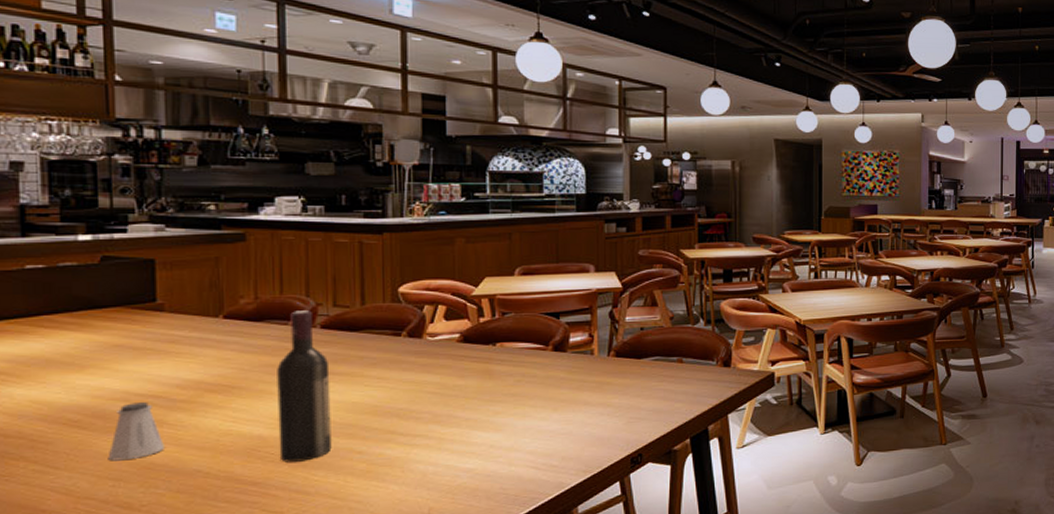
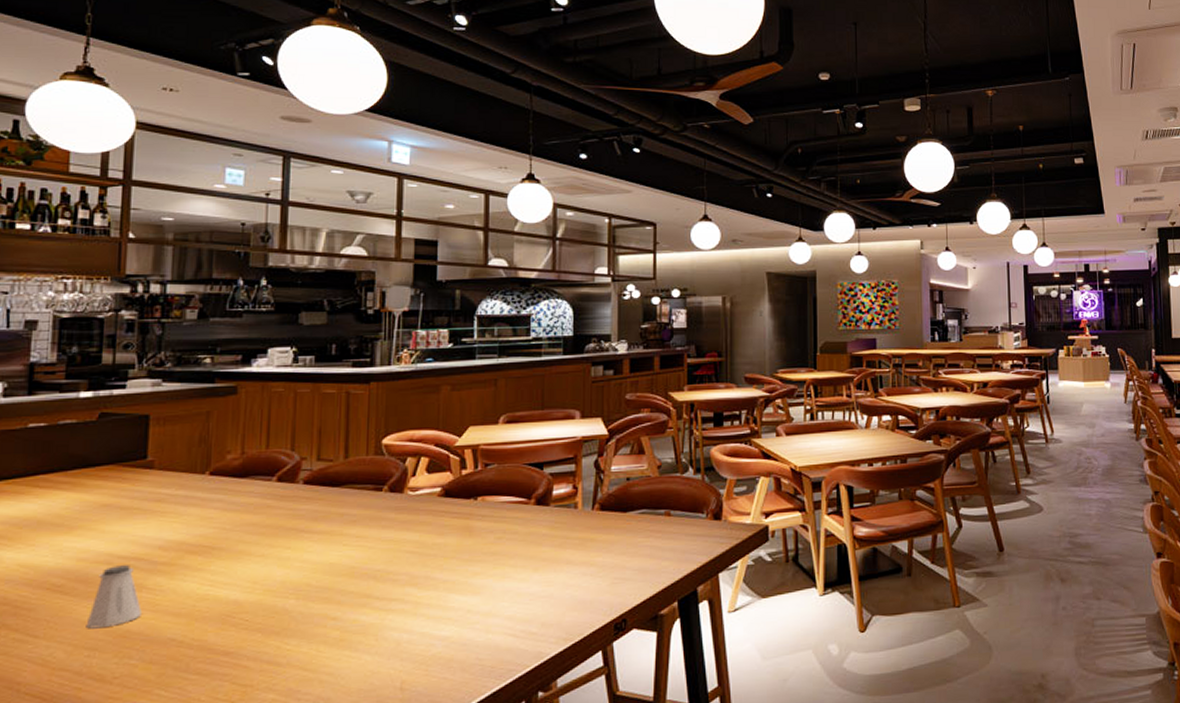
wine bottle: present [277,310,332,462] -> none [253,465,310,630]

